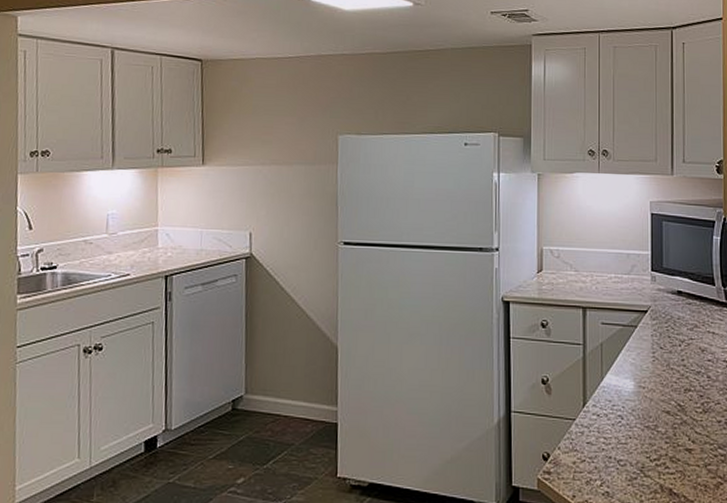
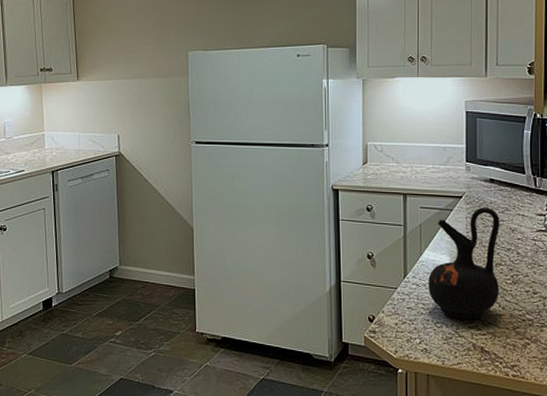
ceramic jug: none [610,324,689,457] -> present [428,207,500,320]

